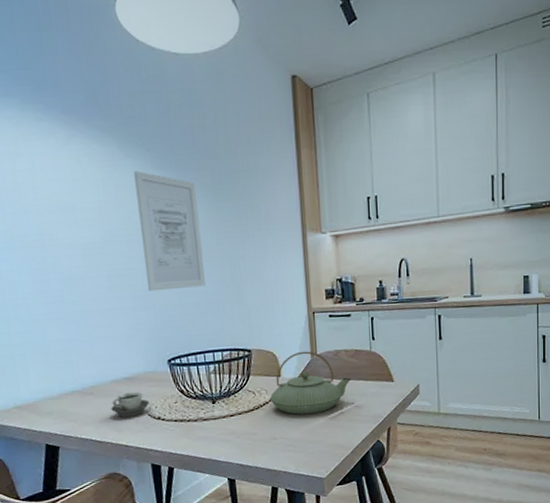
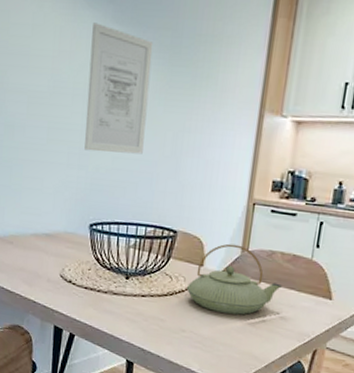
cup: present [111,391,150,418] -> none [26,248,65,275]

